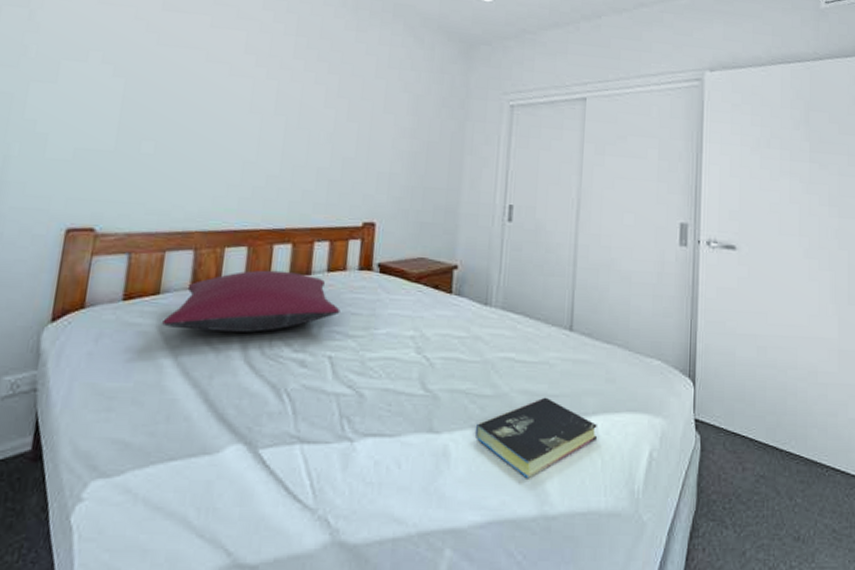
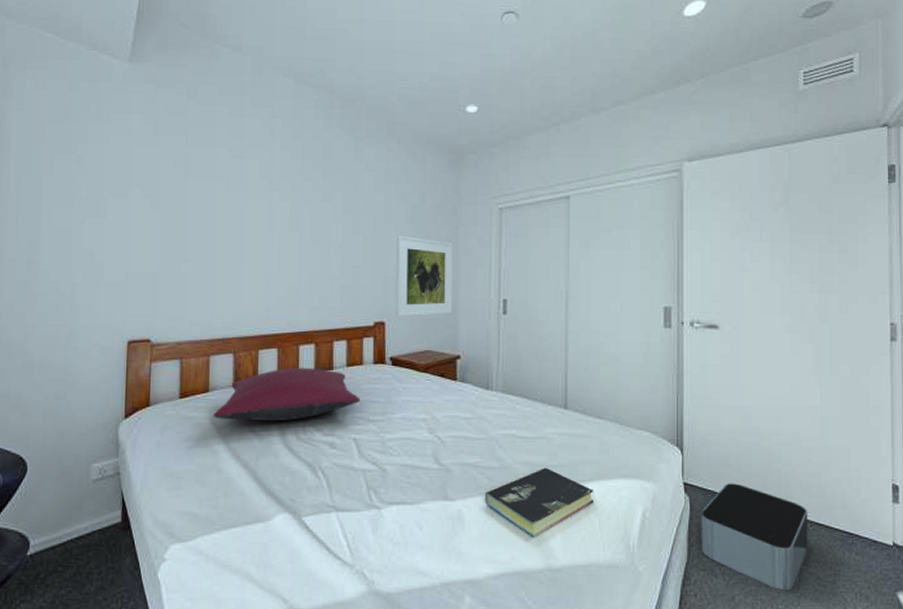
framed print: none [388,126,458,219] -> present [395,235,453,317]
storage bin: none [711,421,824,545] -> present [701,483,808,591]

